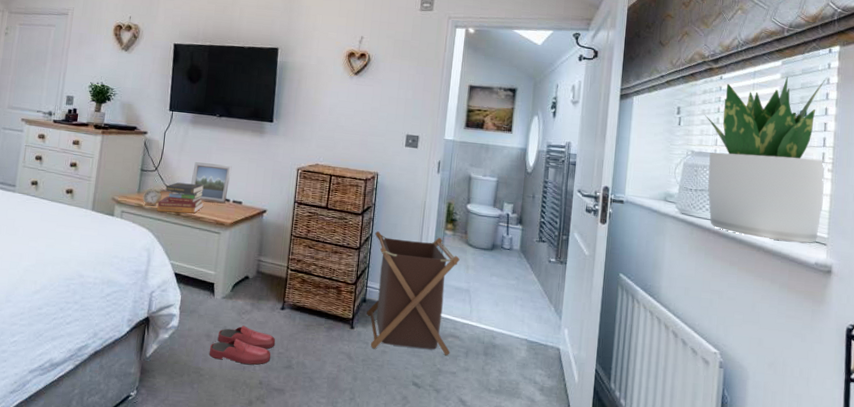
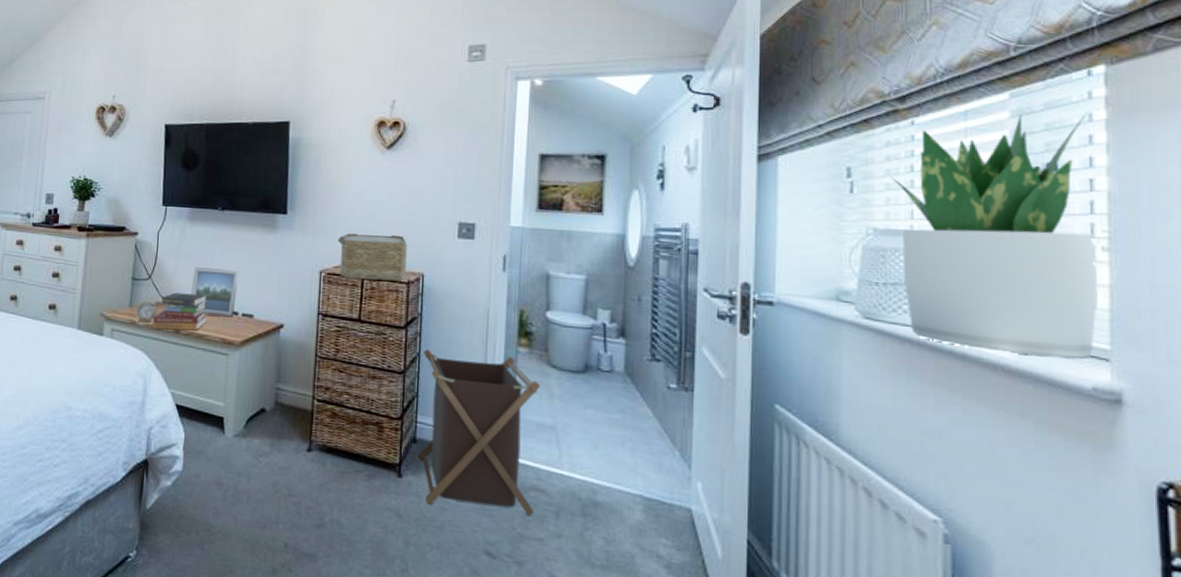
slippers: present [210,325,276,365] -> none [221,471,303,522]
woven basket: none [313,139,367,179] -> present [338,233,407,281]

